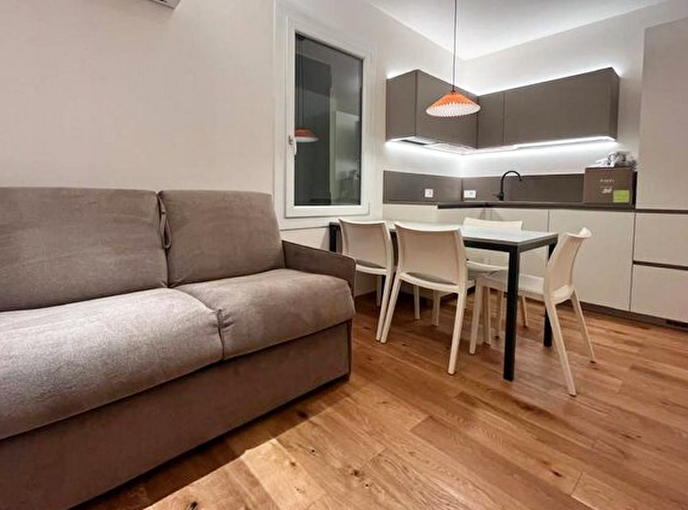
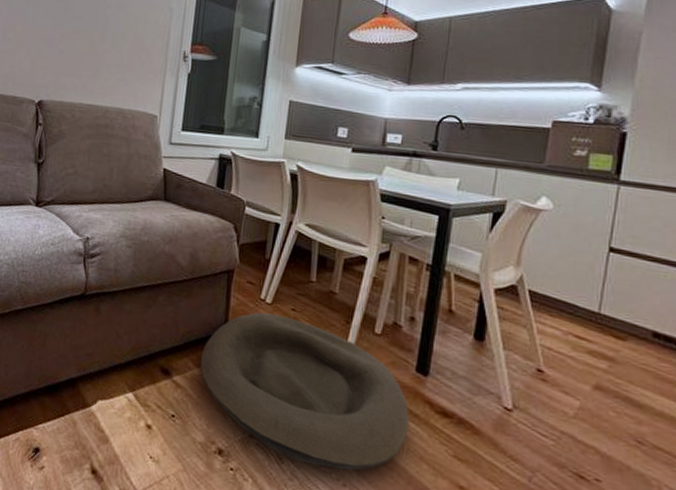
dog bed: none [331,351,503,468] -> present [200,312,410,471]

